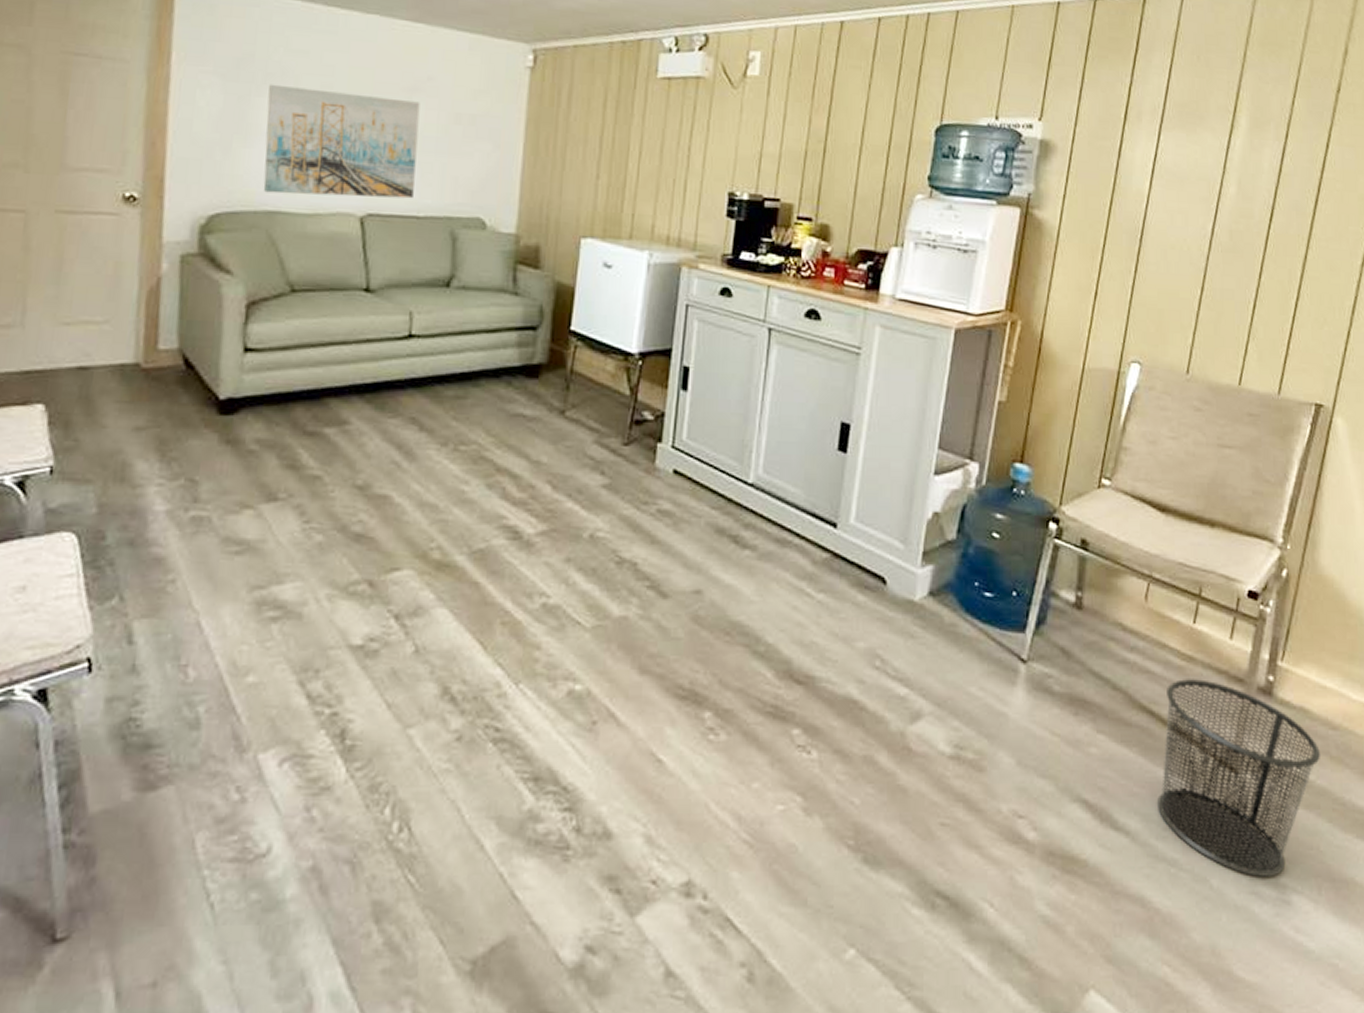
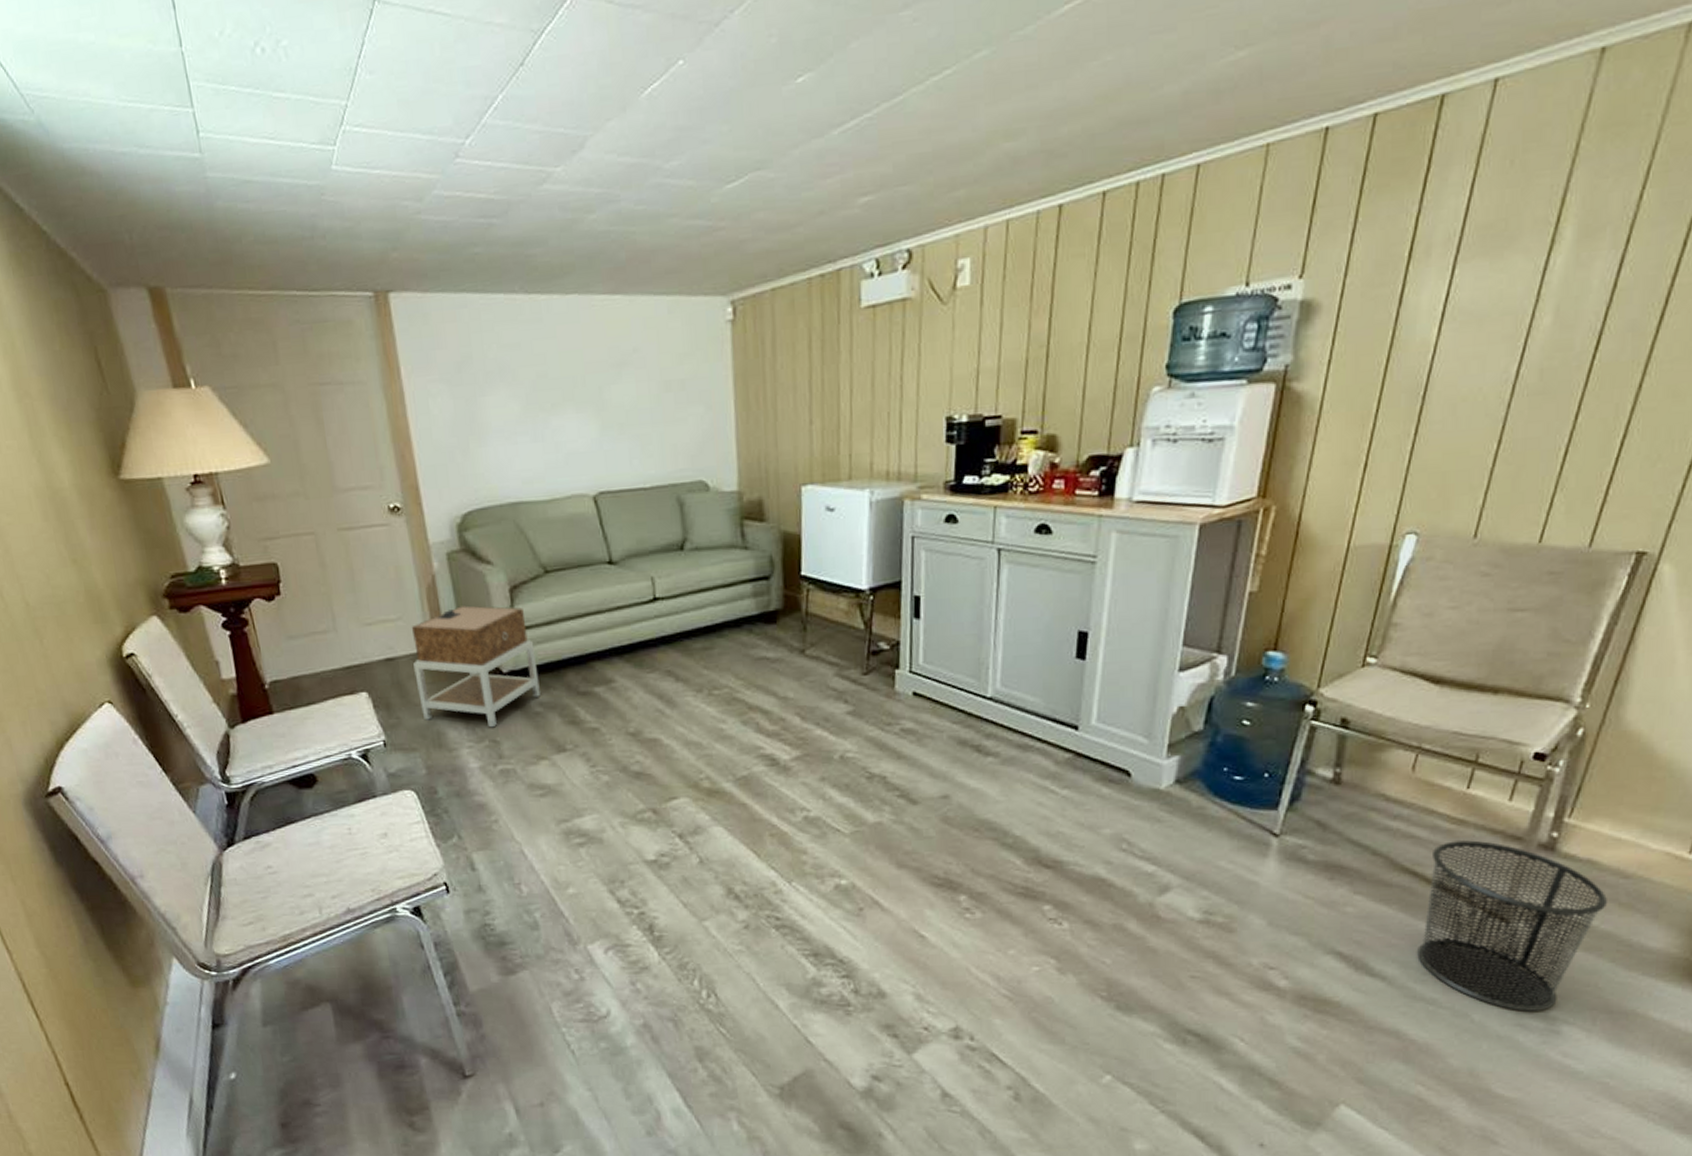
nightstand: none [108,316,263,464] -> present [411,605,540,728]
wall art: present [263,84,420,199] -> none [490,375,638,486]

